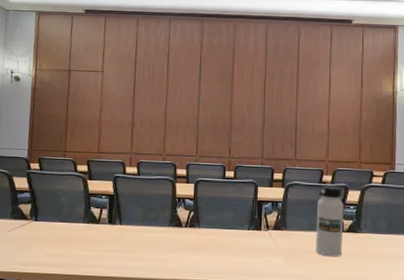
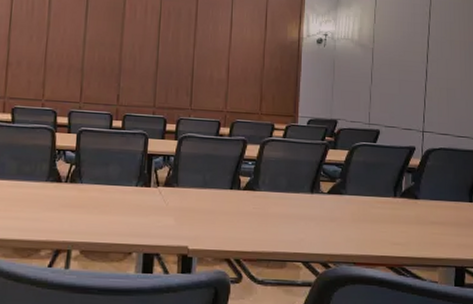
water bottle: present [316,185,344,257] -> none [209,138,241,217]

